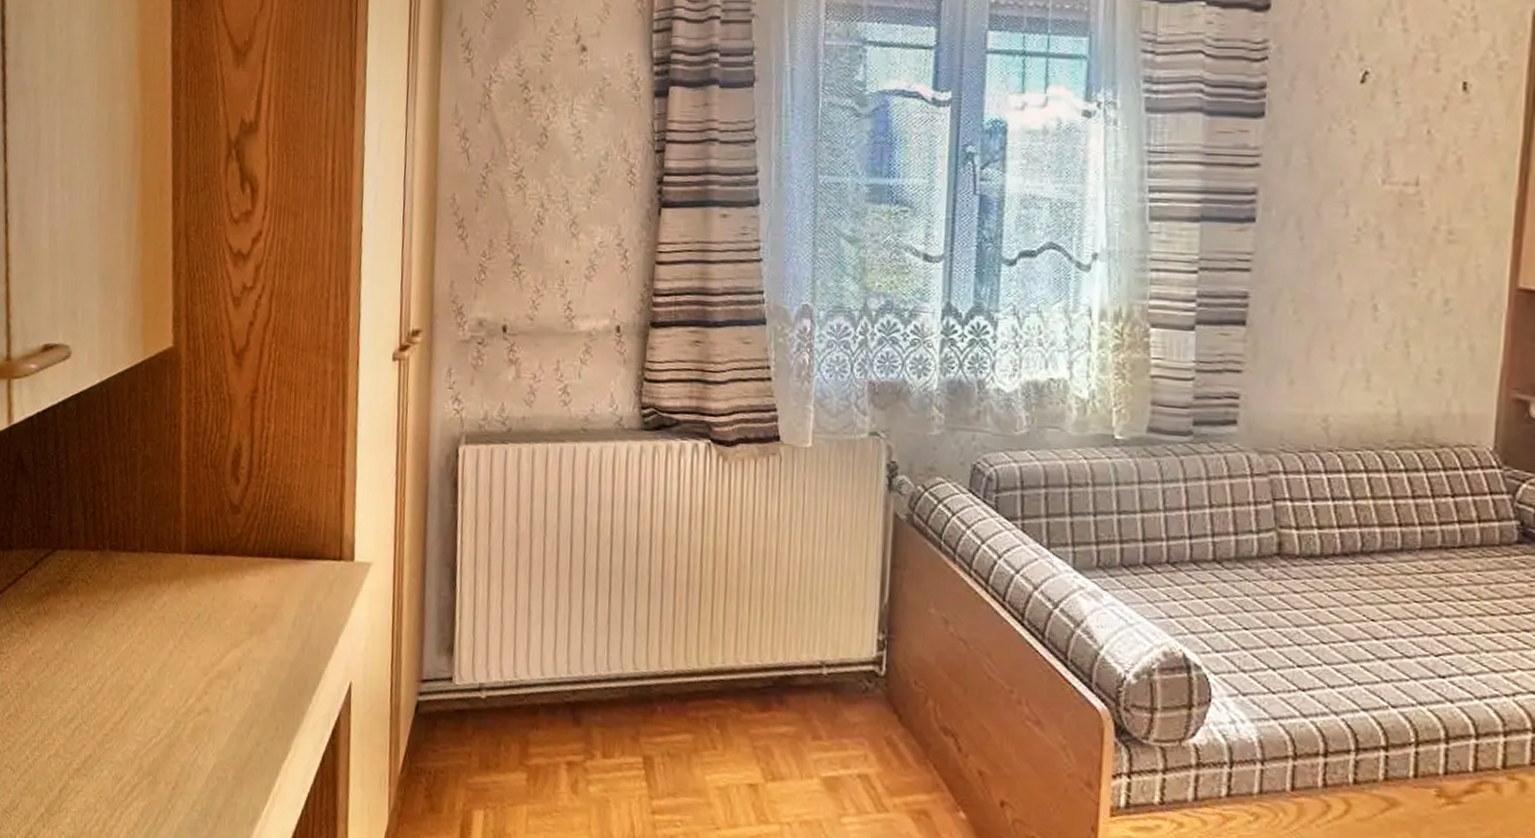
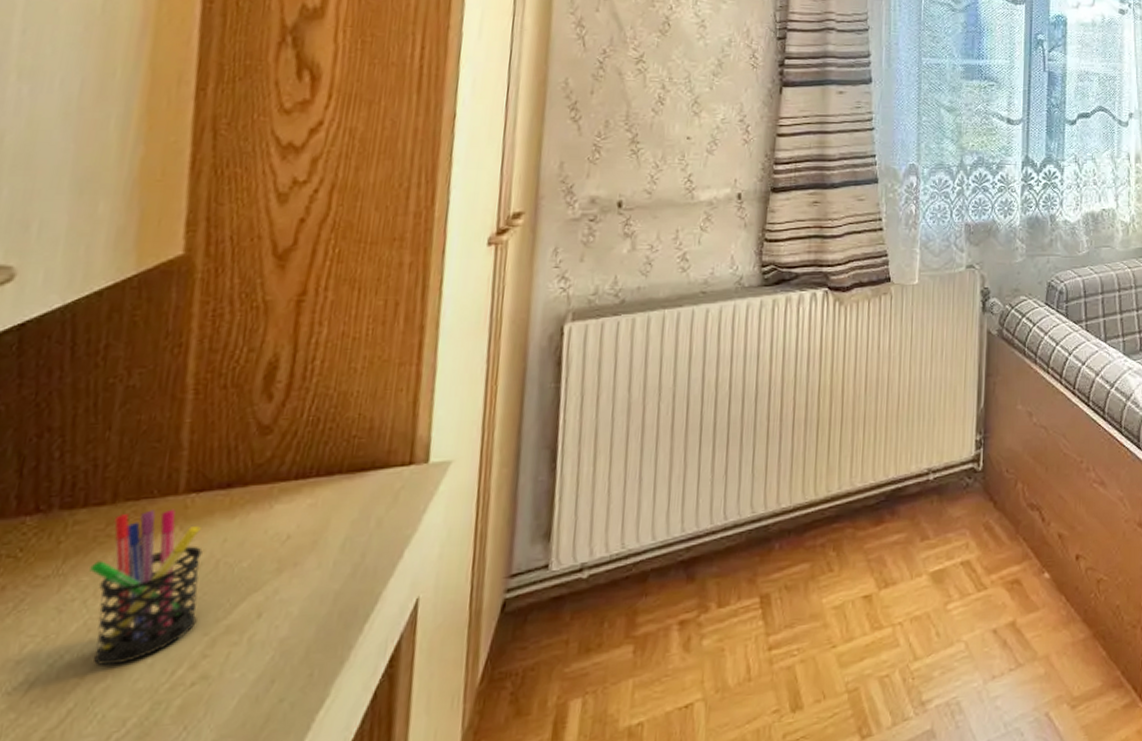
pen holder: none [131,561,200,684] -> present [89,508,203,666]

